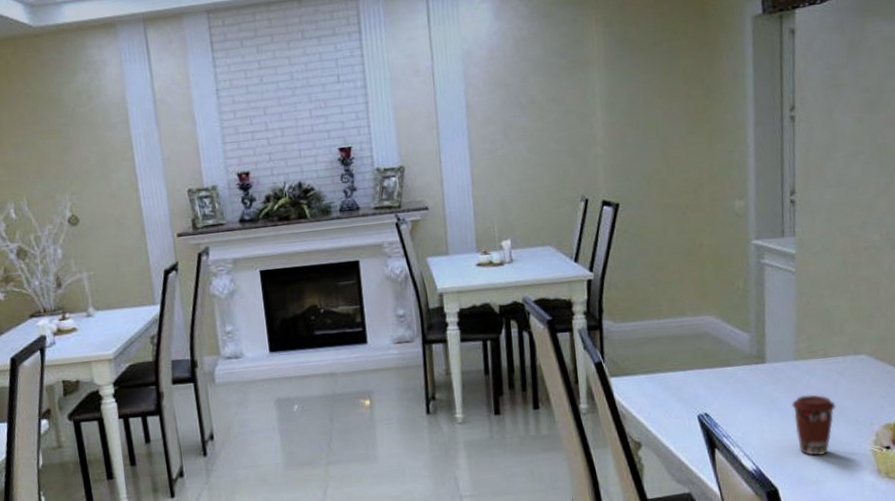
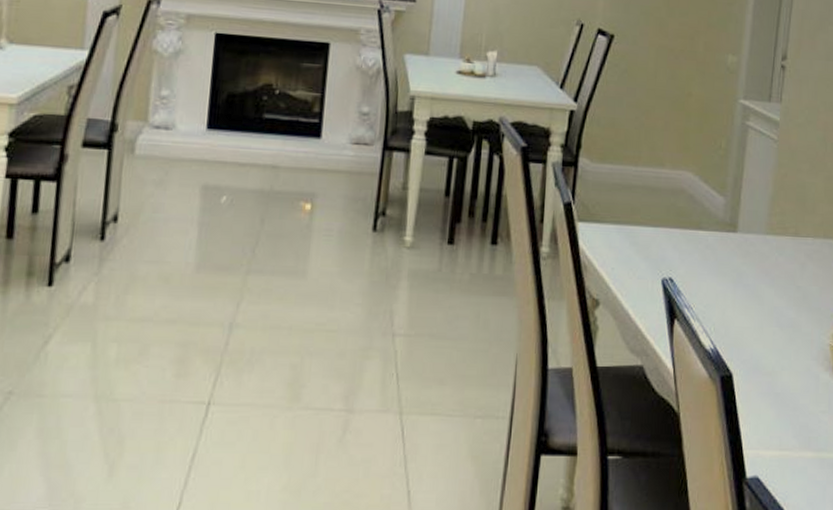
coffee cup: present [792,394,836,456] -> none [758,274,801,343]

